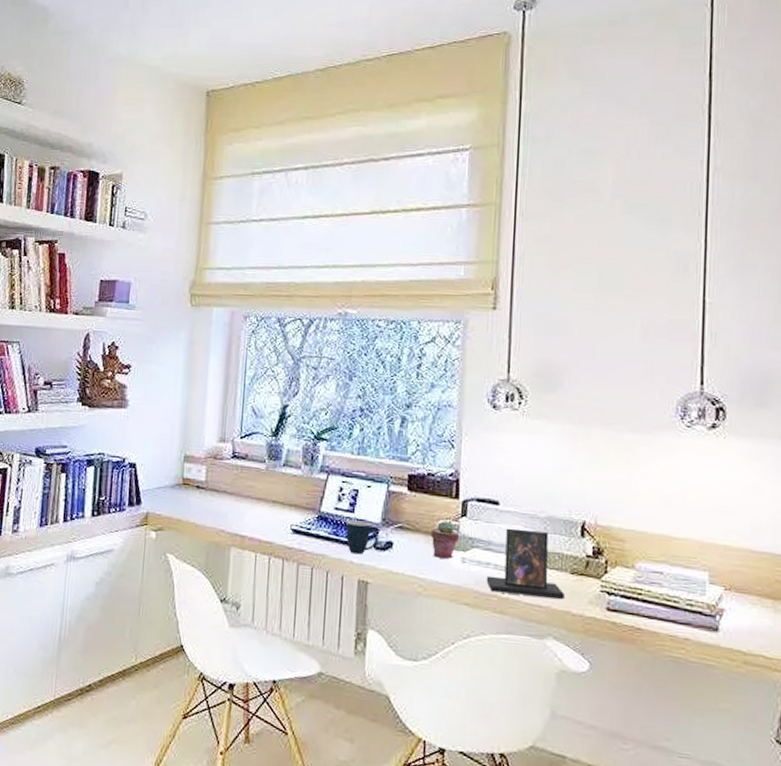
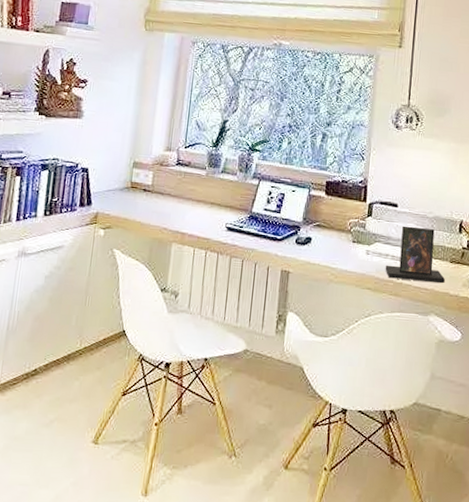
mug: present [346,520,379,555] -> none [272,219,300,249]
potted succulent: present [431,521,460,559] -> none [342,220,366,251]

